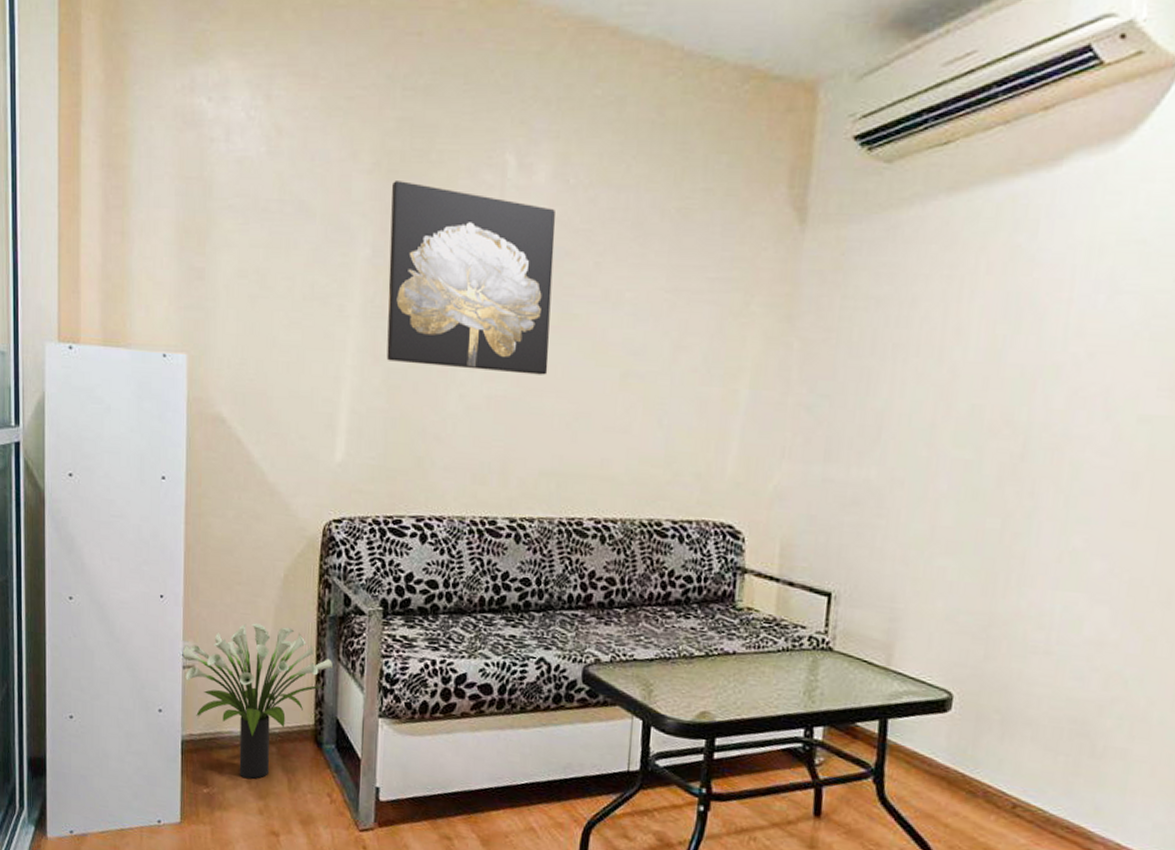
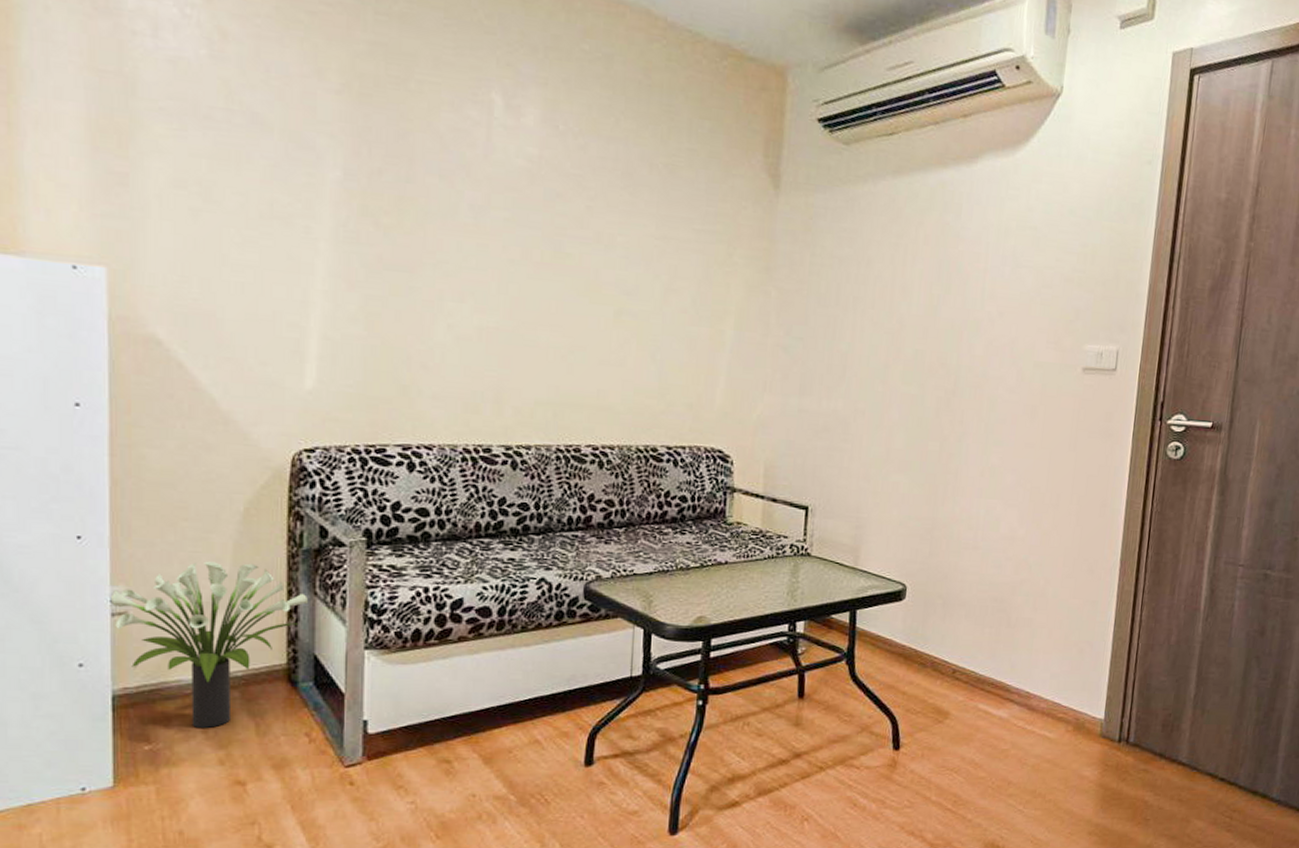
wall art: present [387,181,555,375] -> none [363,105,546,310]

